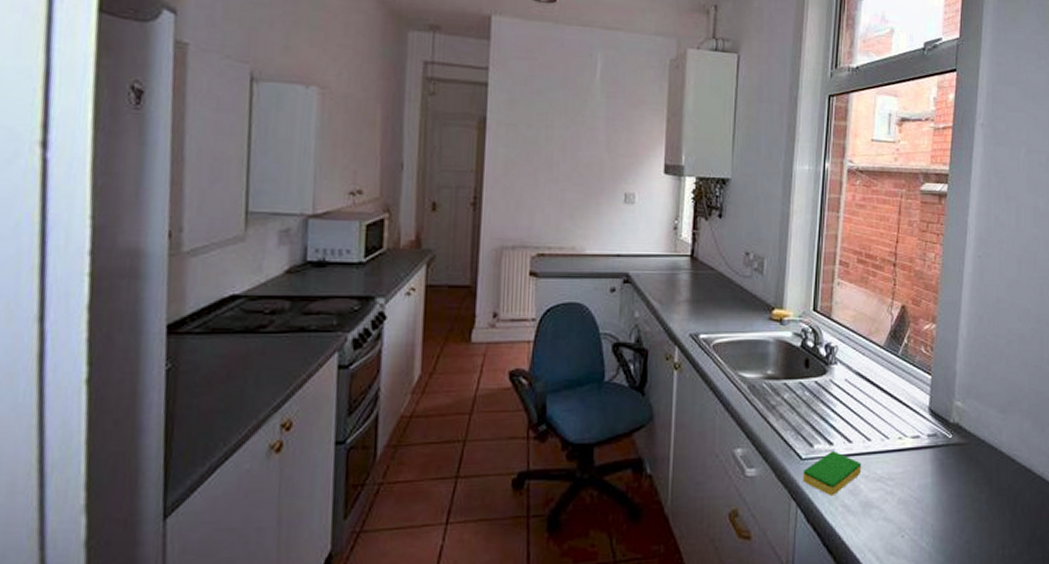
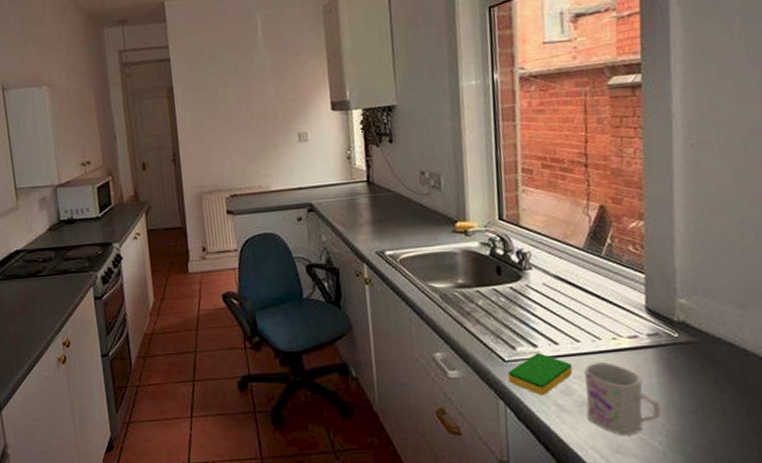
mug: none [868,462,931,536] -> present [584,362,661,435]

